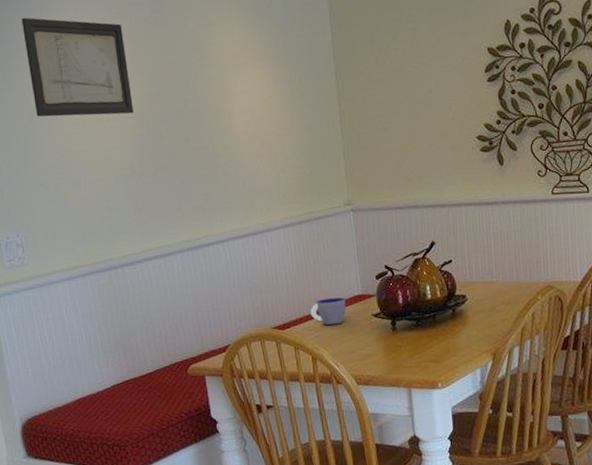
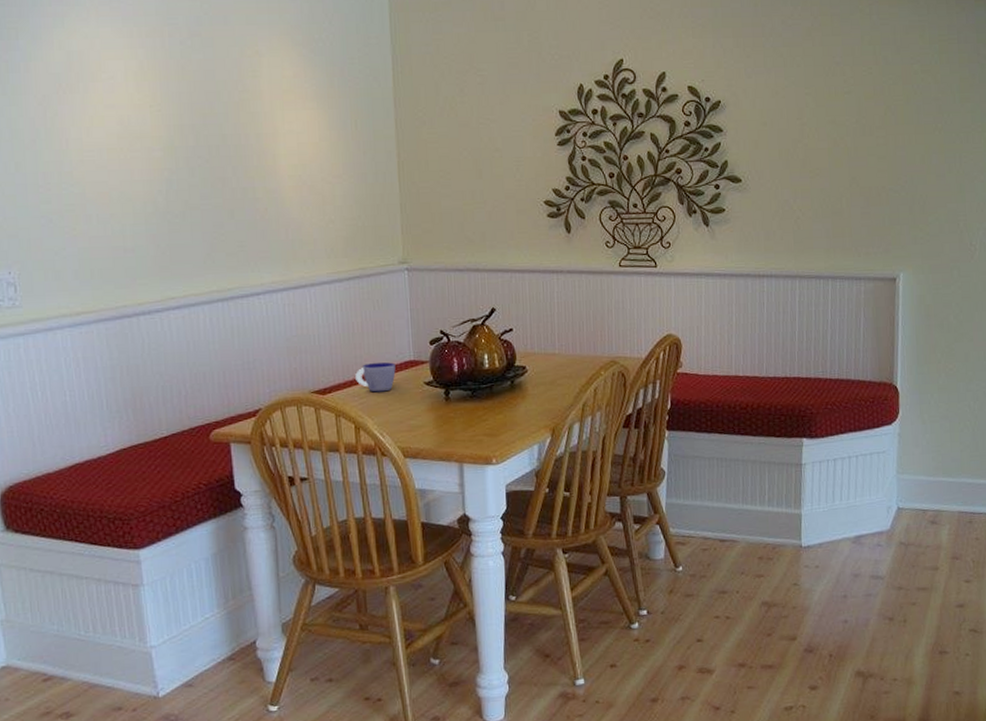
wall art: present [21,17,134,117] -> none [30,25,162,145]

